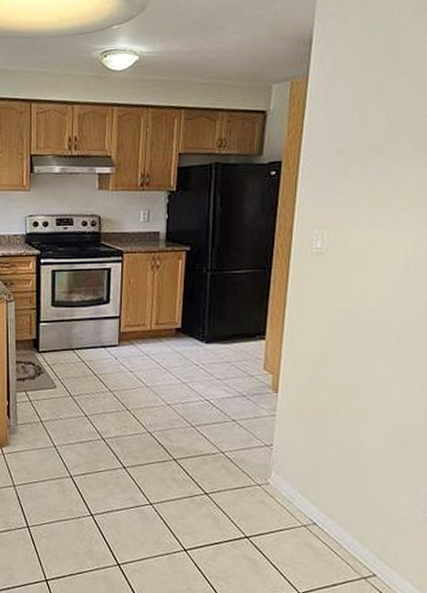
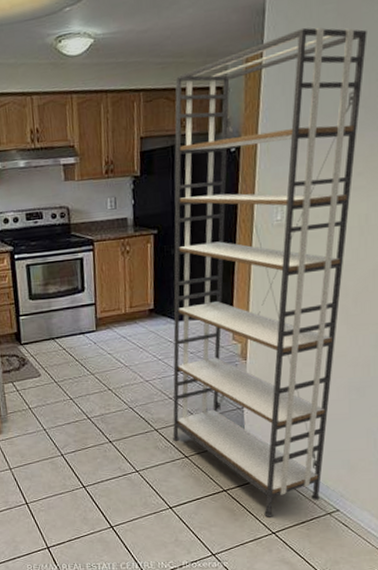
shelving unit: none [193,60,417,574] -> present [173,27,367,517]

